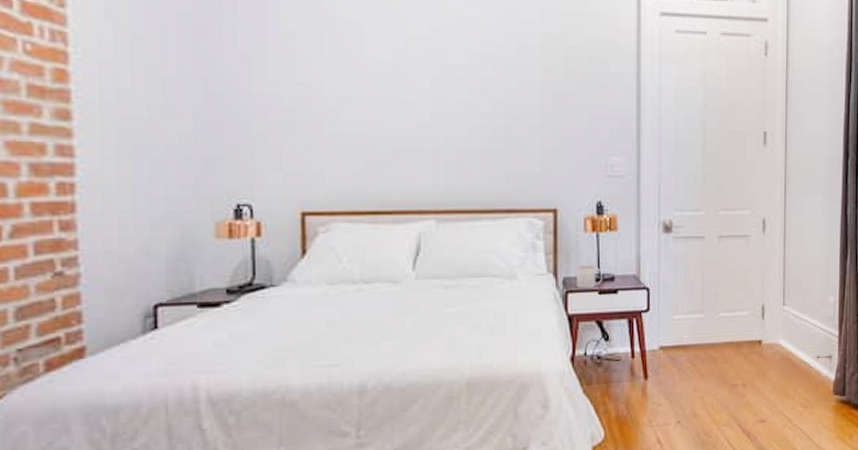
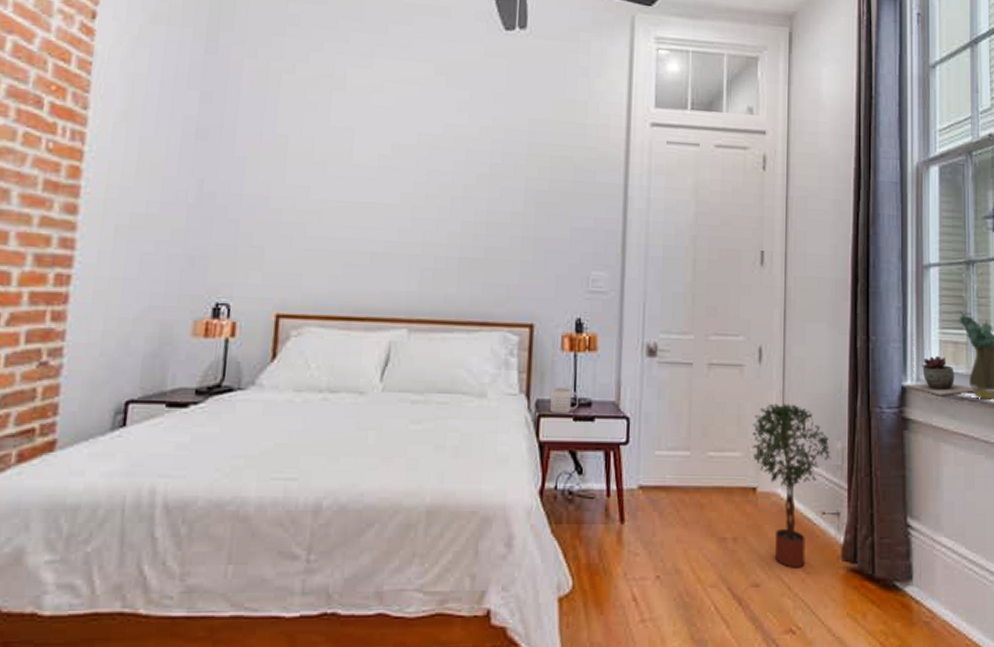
potted tree: none [758,267,825,405] -> present [752,403,831,568]

